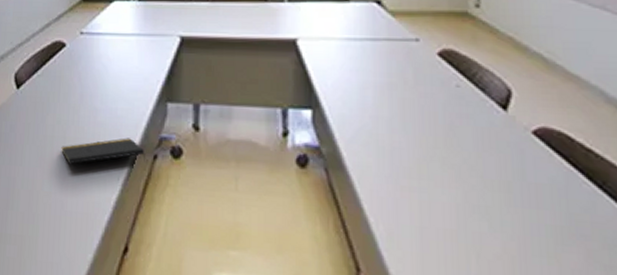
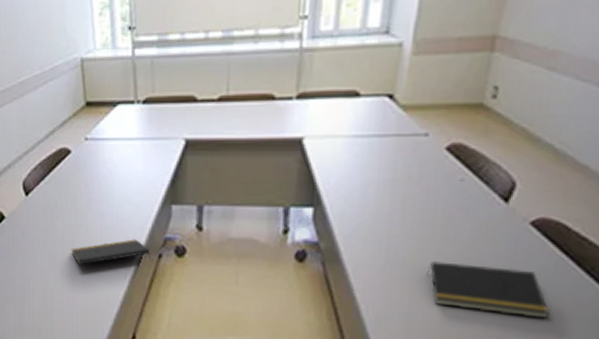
notepad: none [434,169,570,238] -> present [426,260,550,319]

